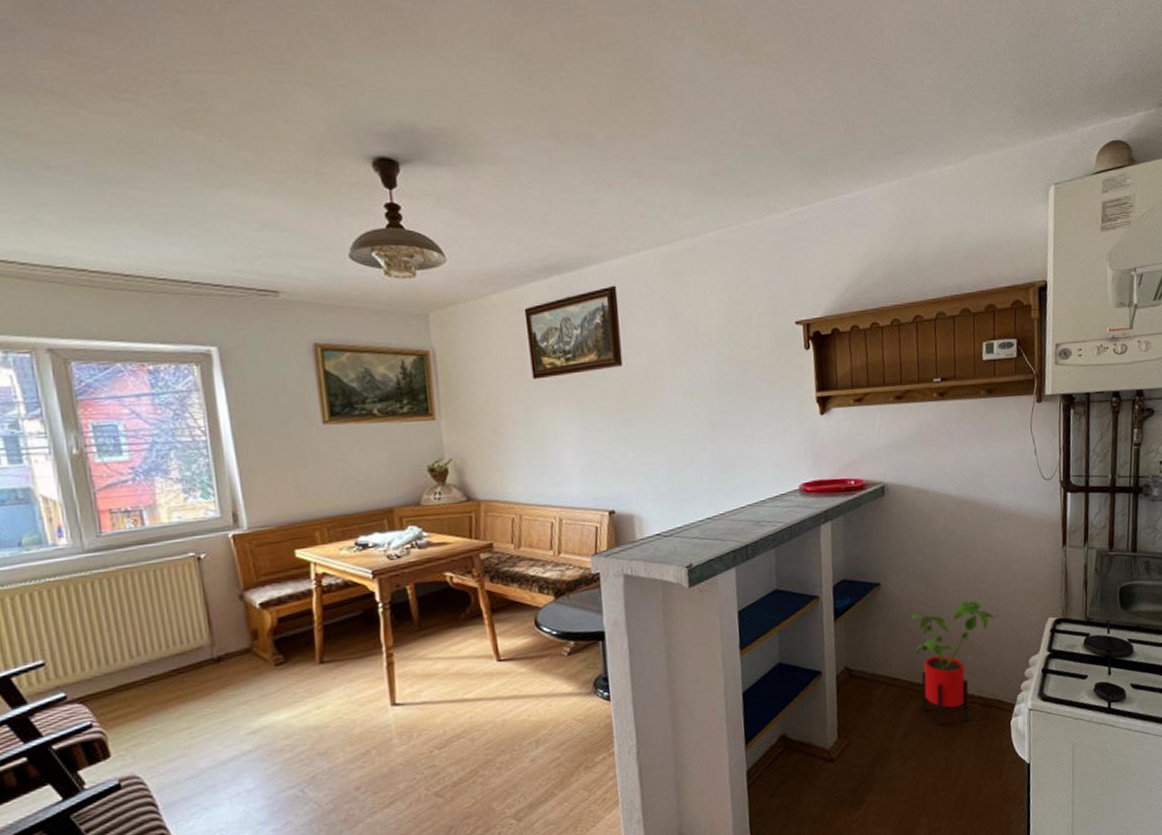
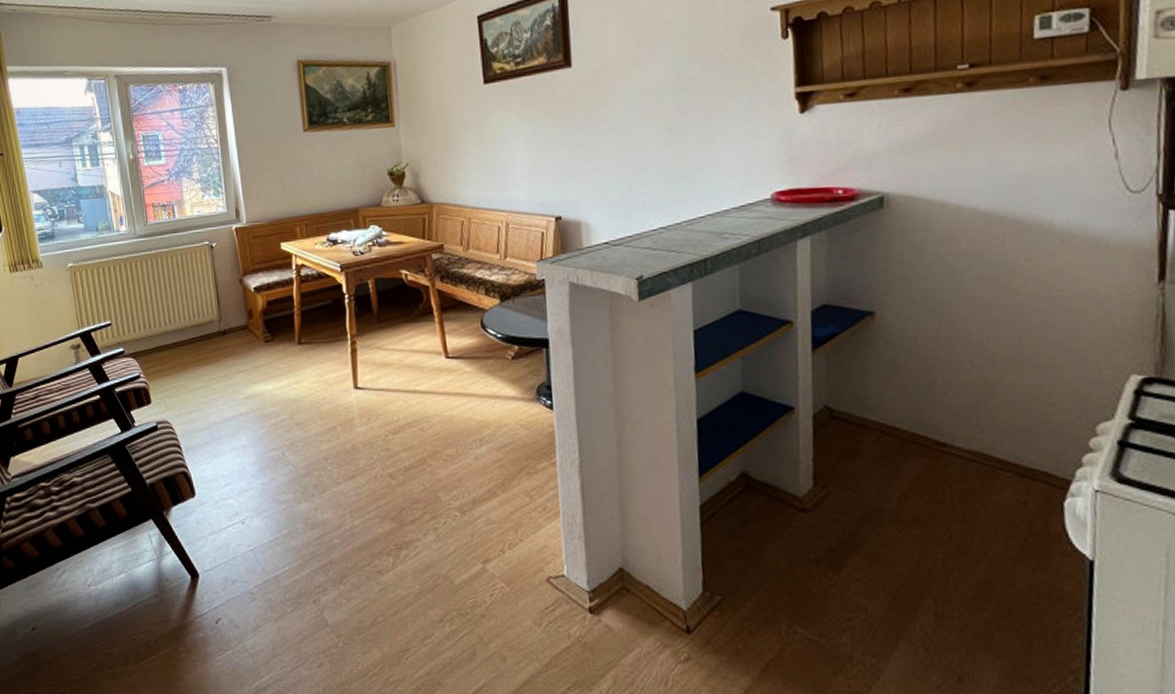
house plant: present [911,601,995,726] -> none [917,342,1044,493]

